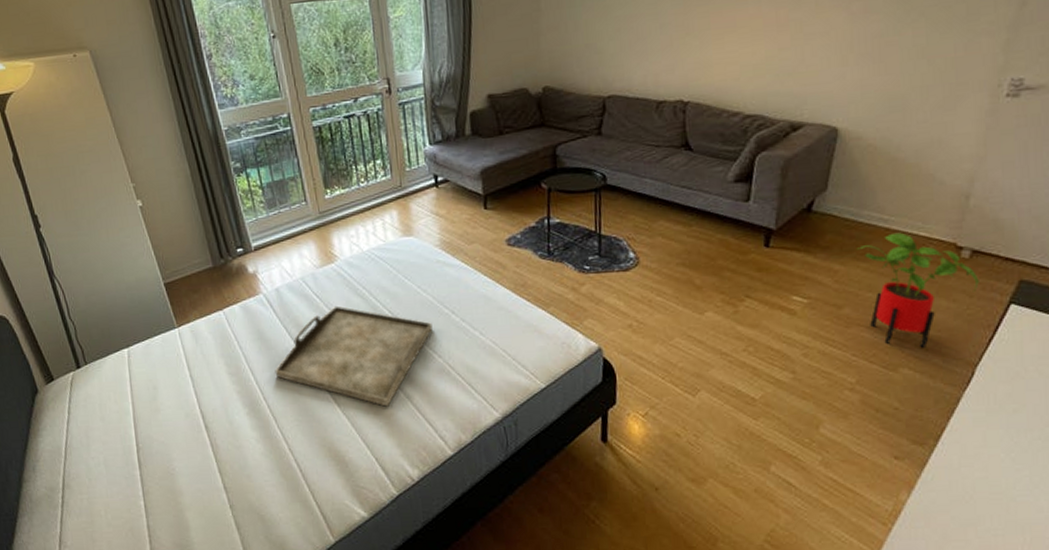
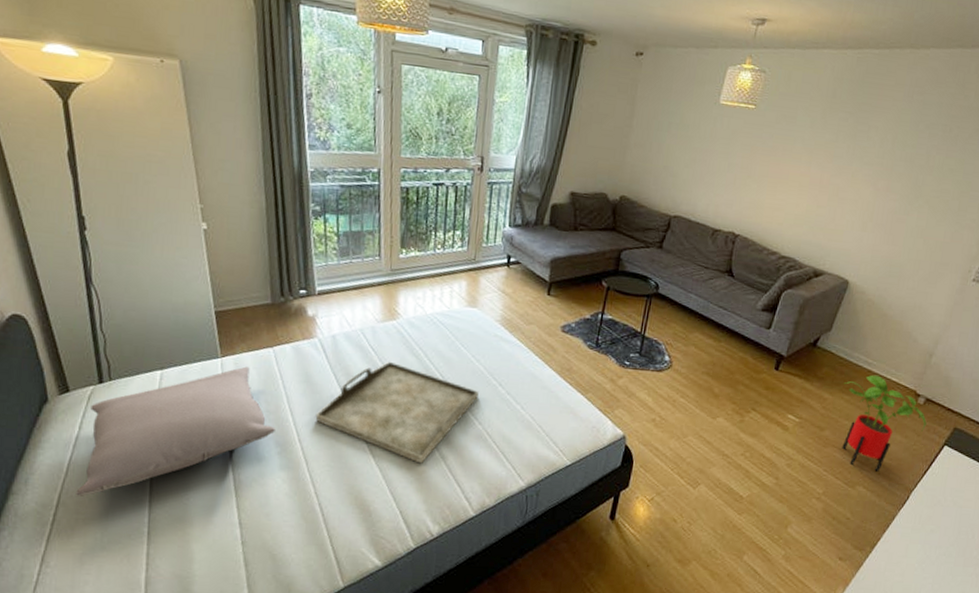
pillow: none [74,332,240,477] -> present [76,366,275,496]

